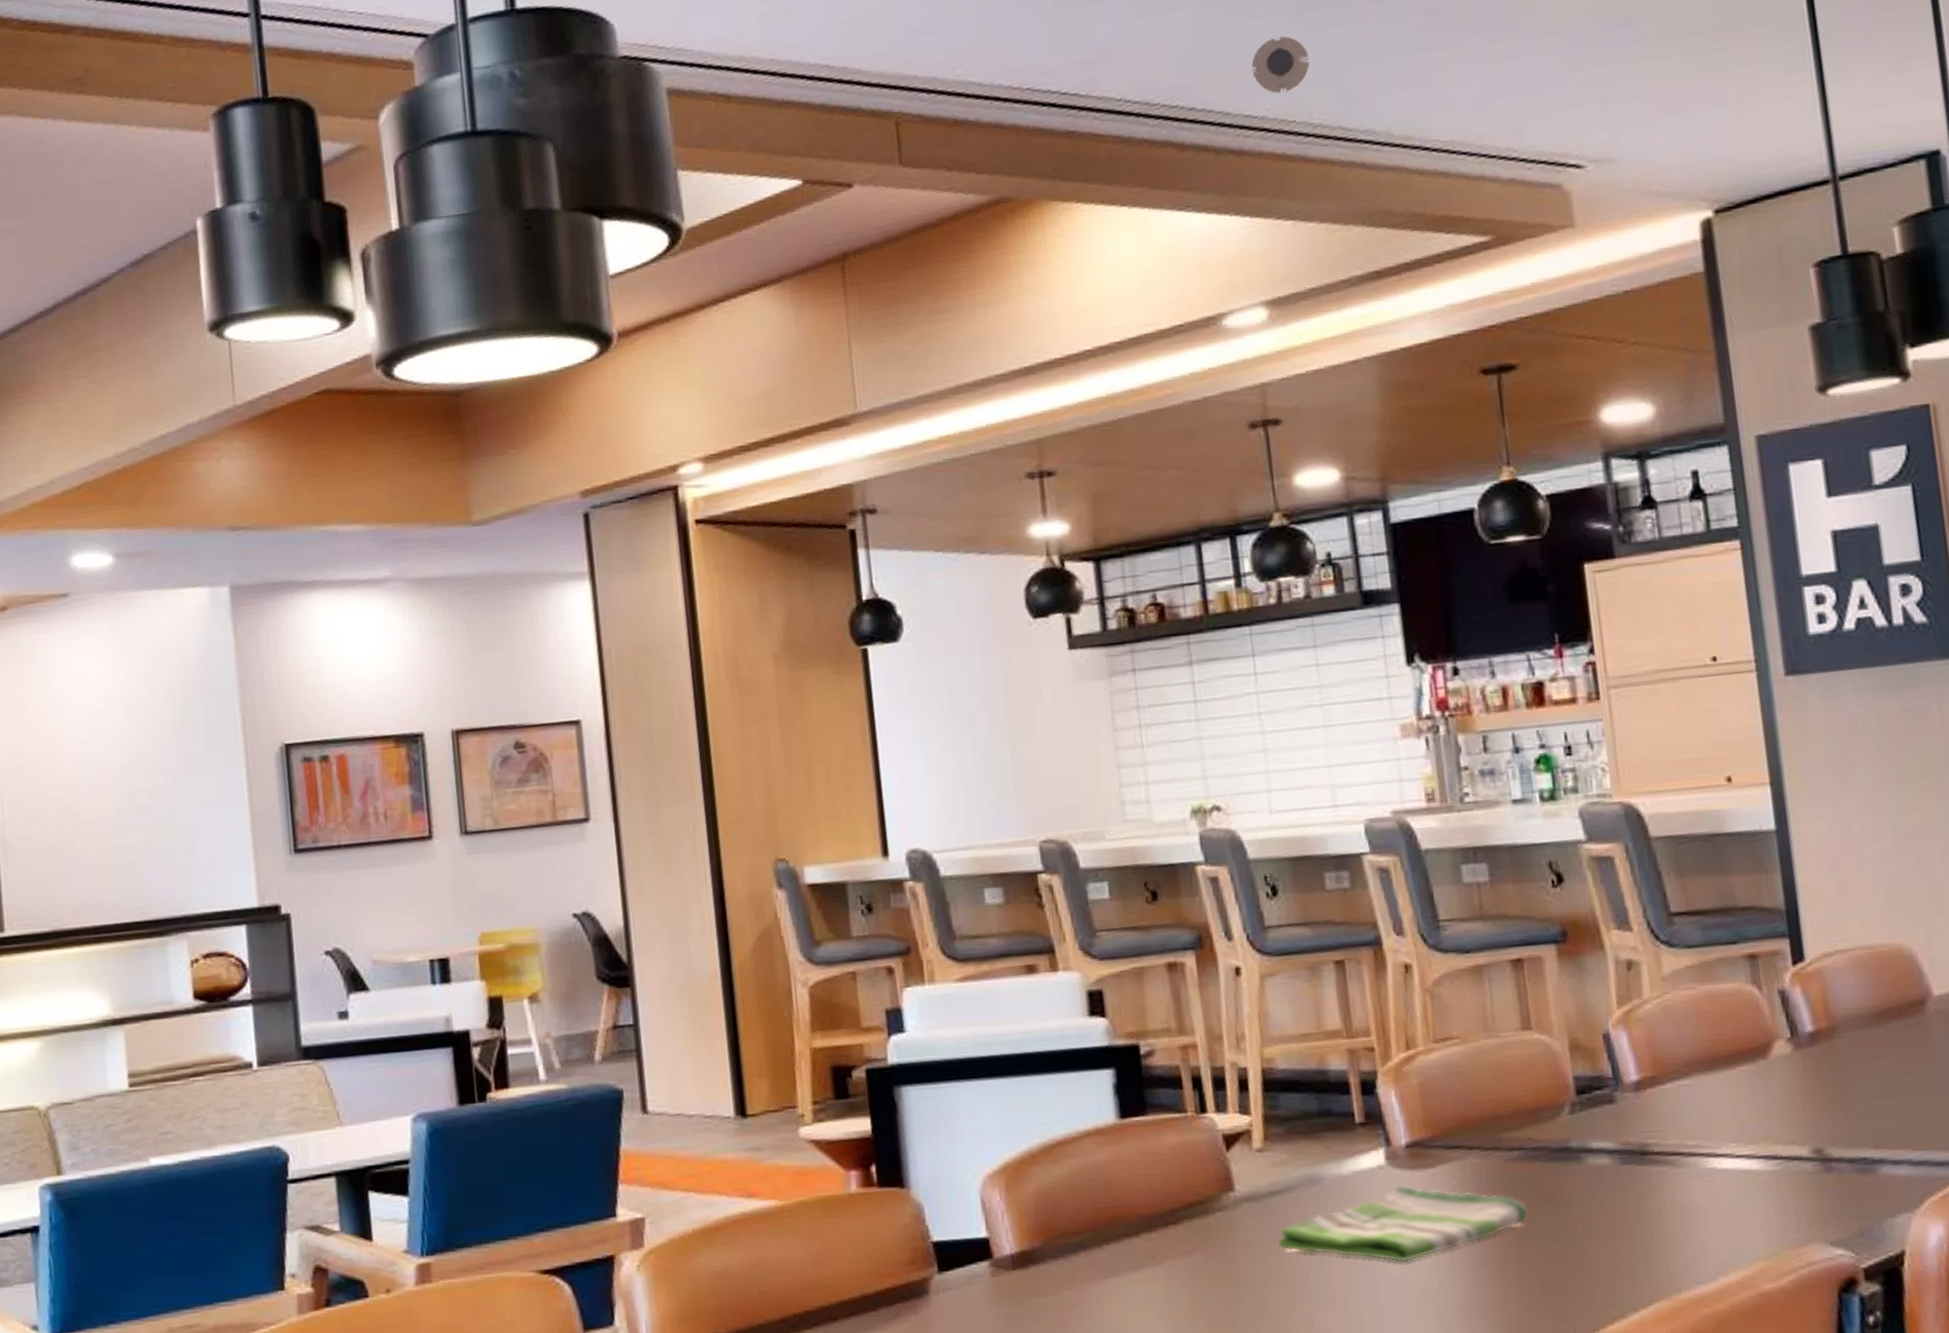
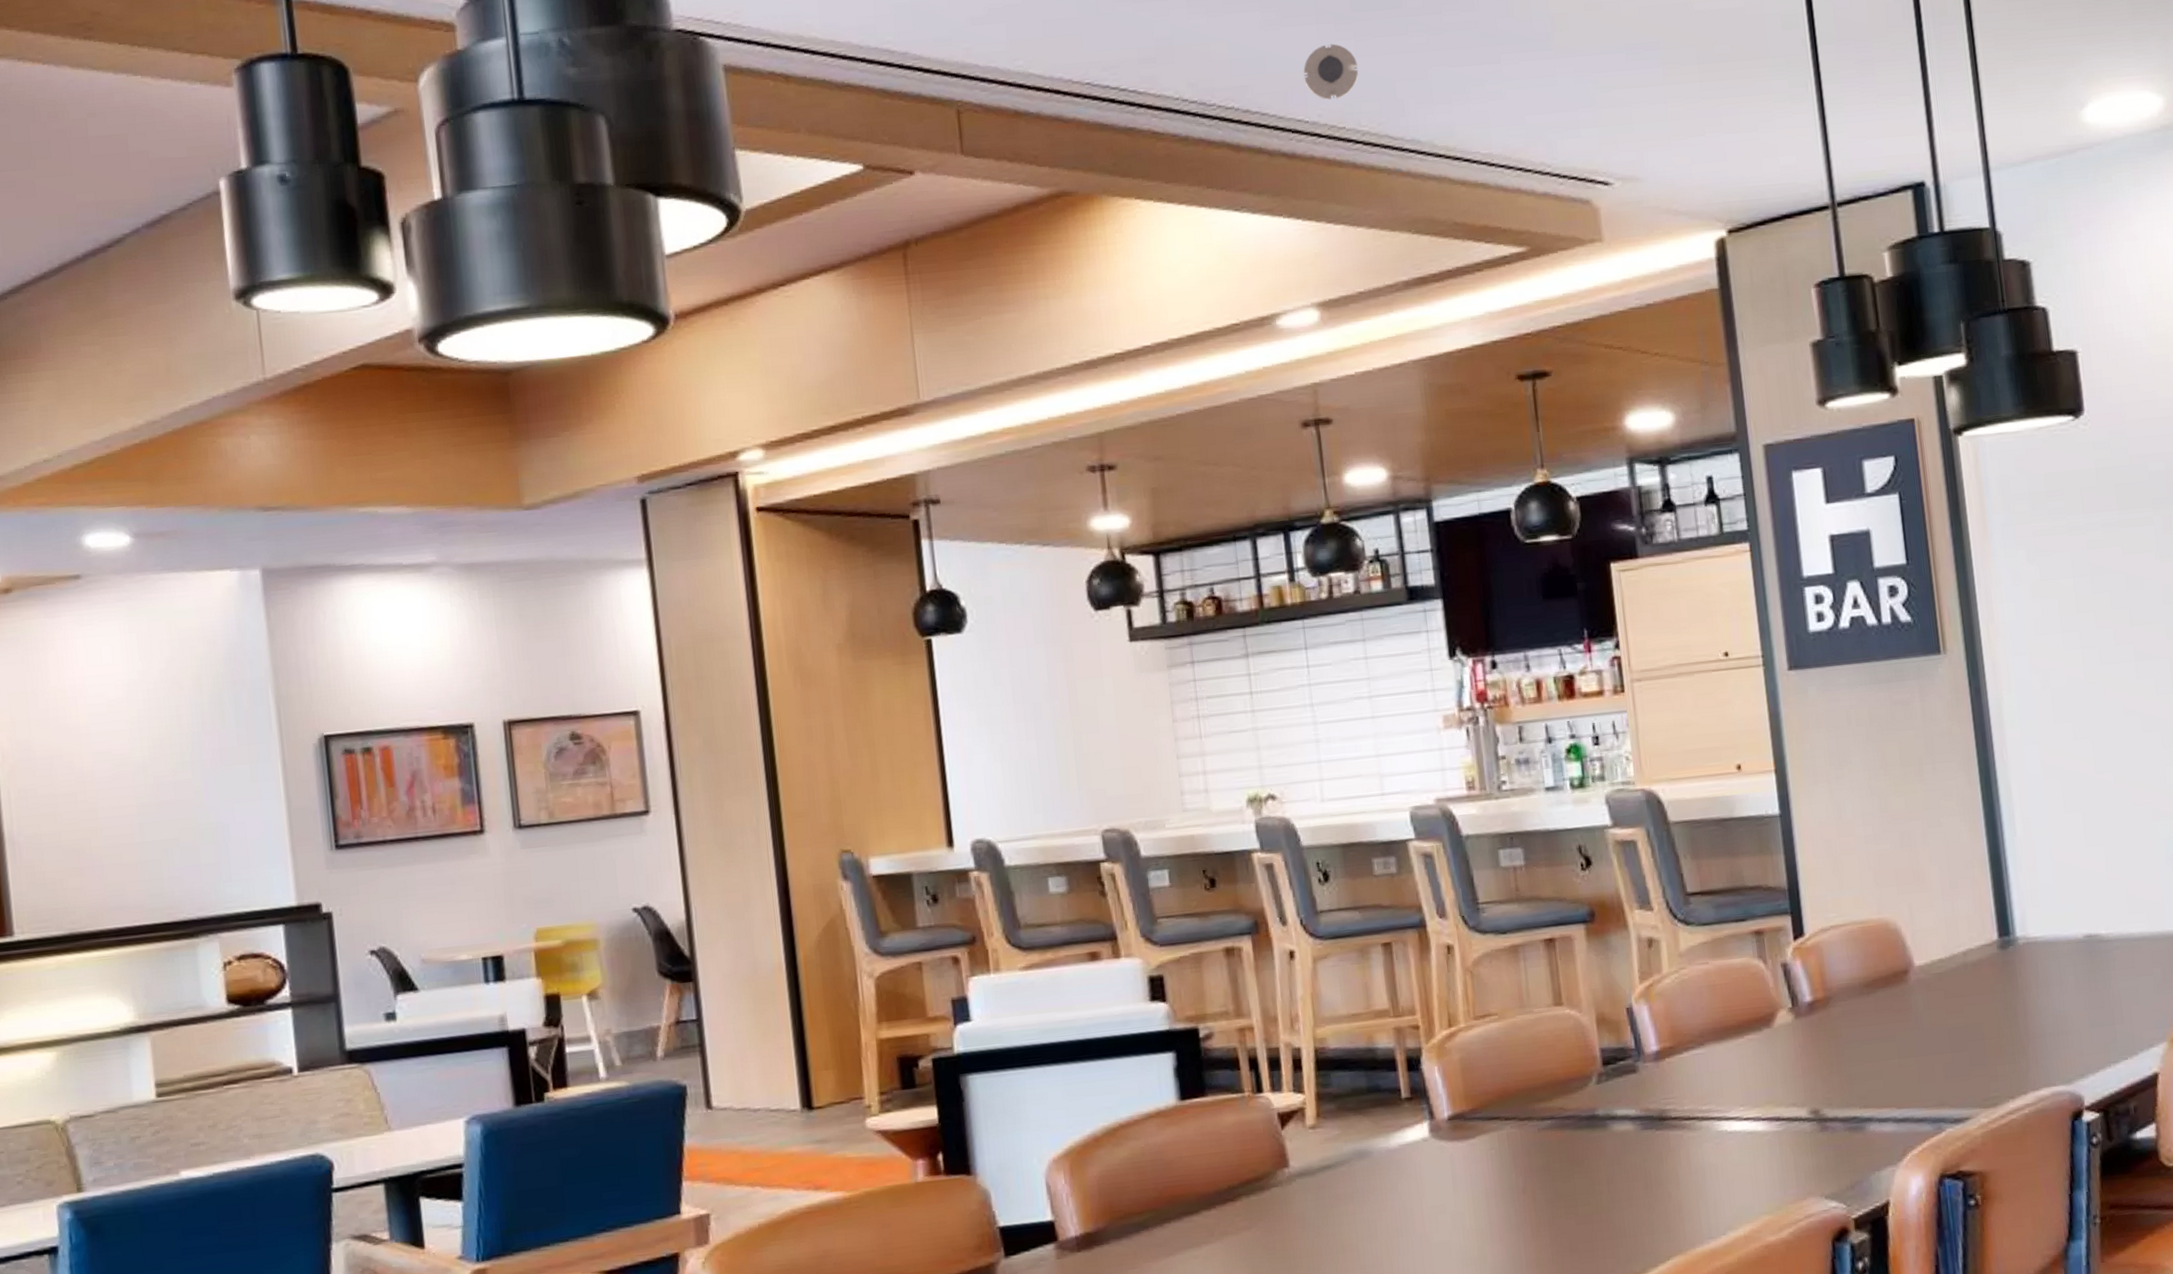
dish towel: present [1278,1184,1529,1263] -> none [1329,1155,1560,1230]

